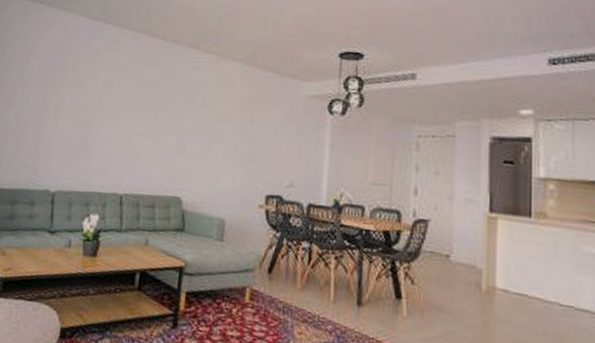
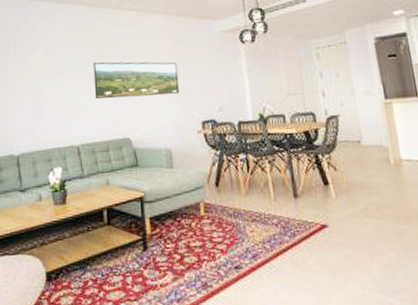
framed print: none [150,104,250,159] -> present [93,62,180,99]

